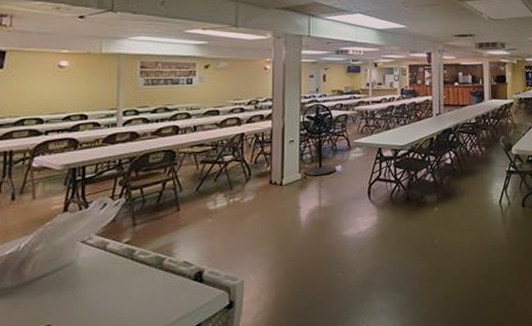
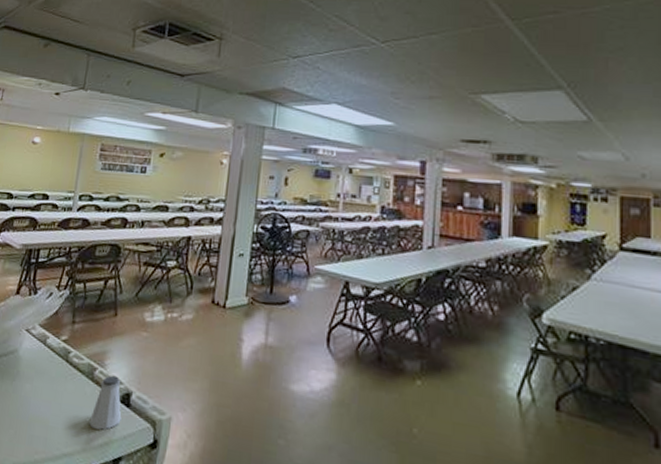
saltshaker: none [164,260,196,308] -> present [89,375,122,430]

